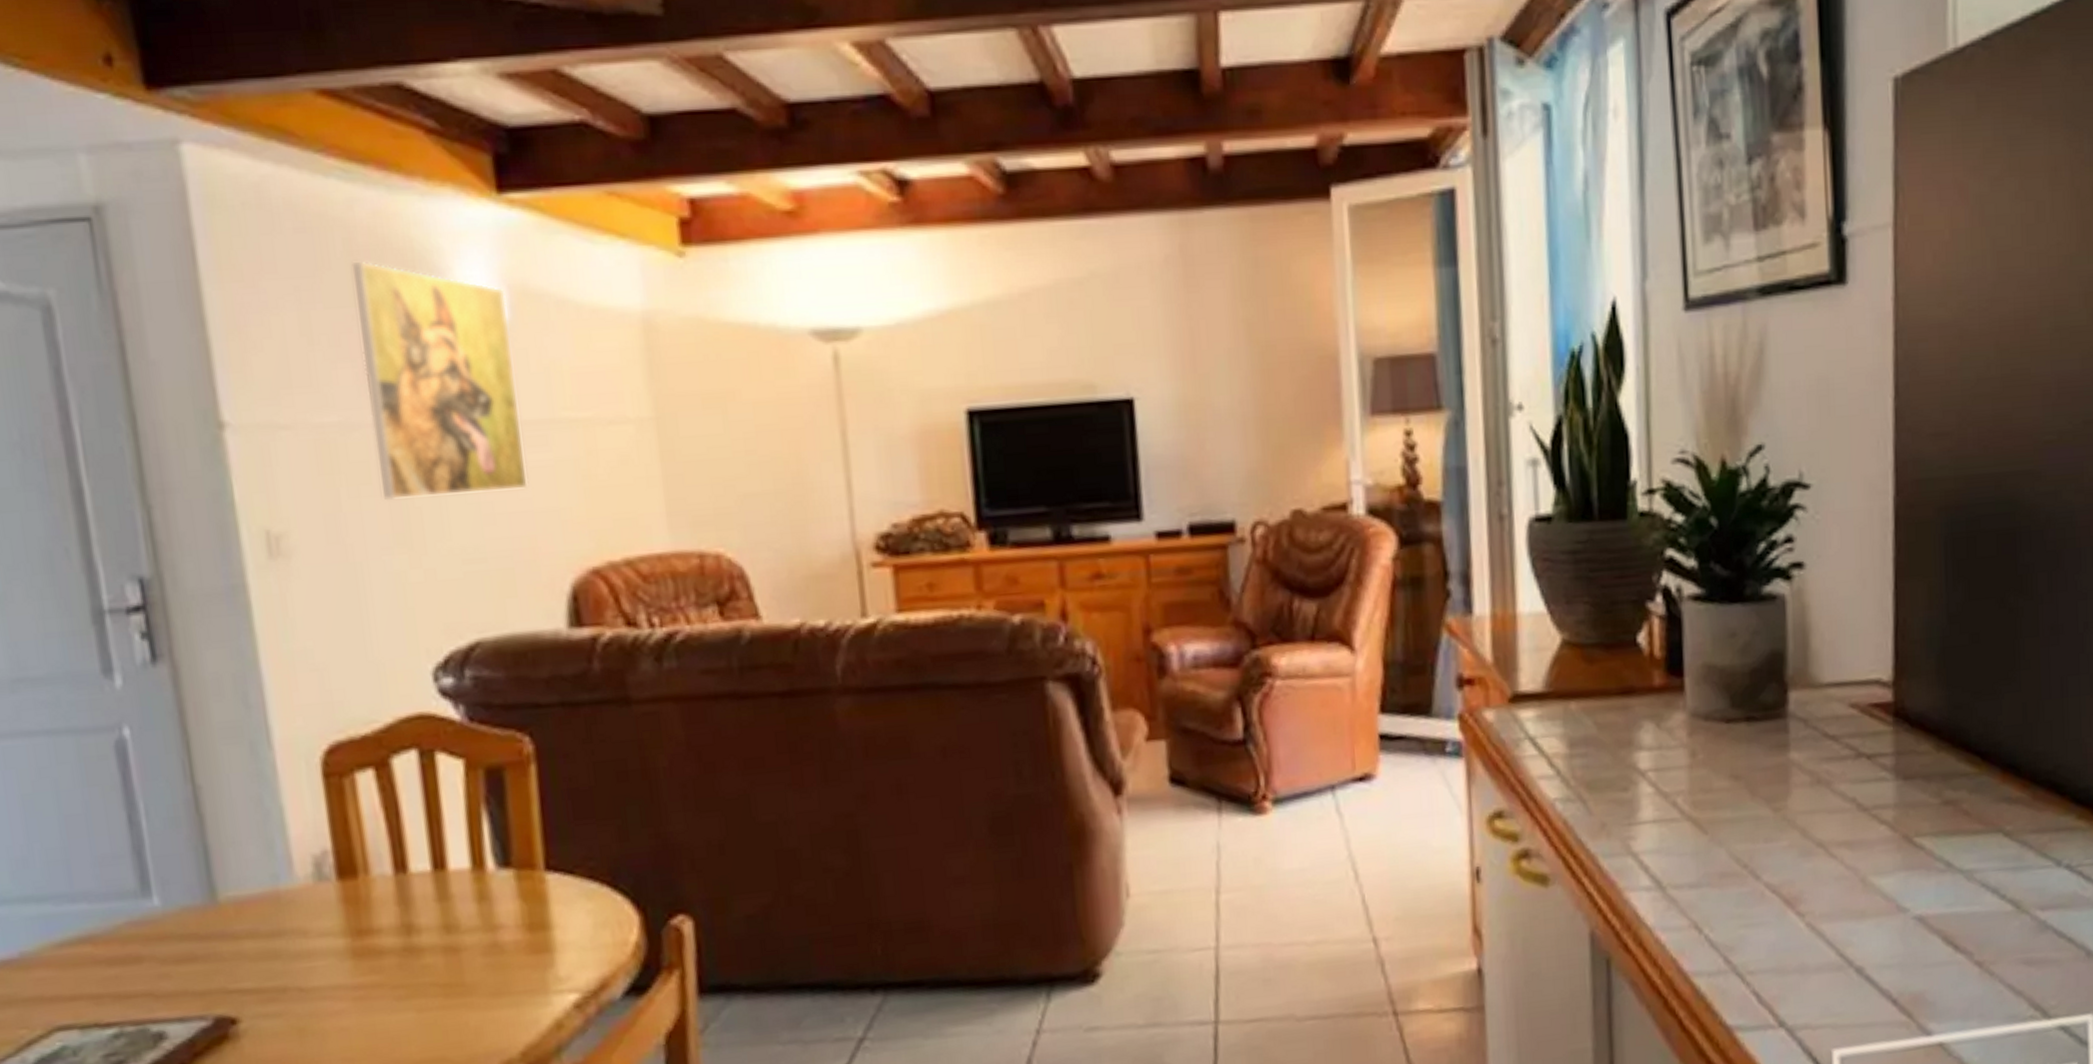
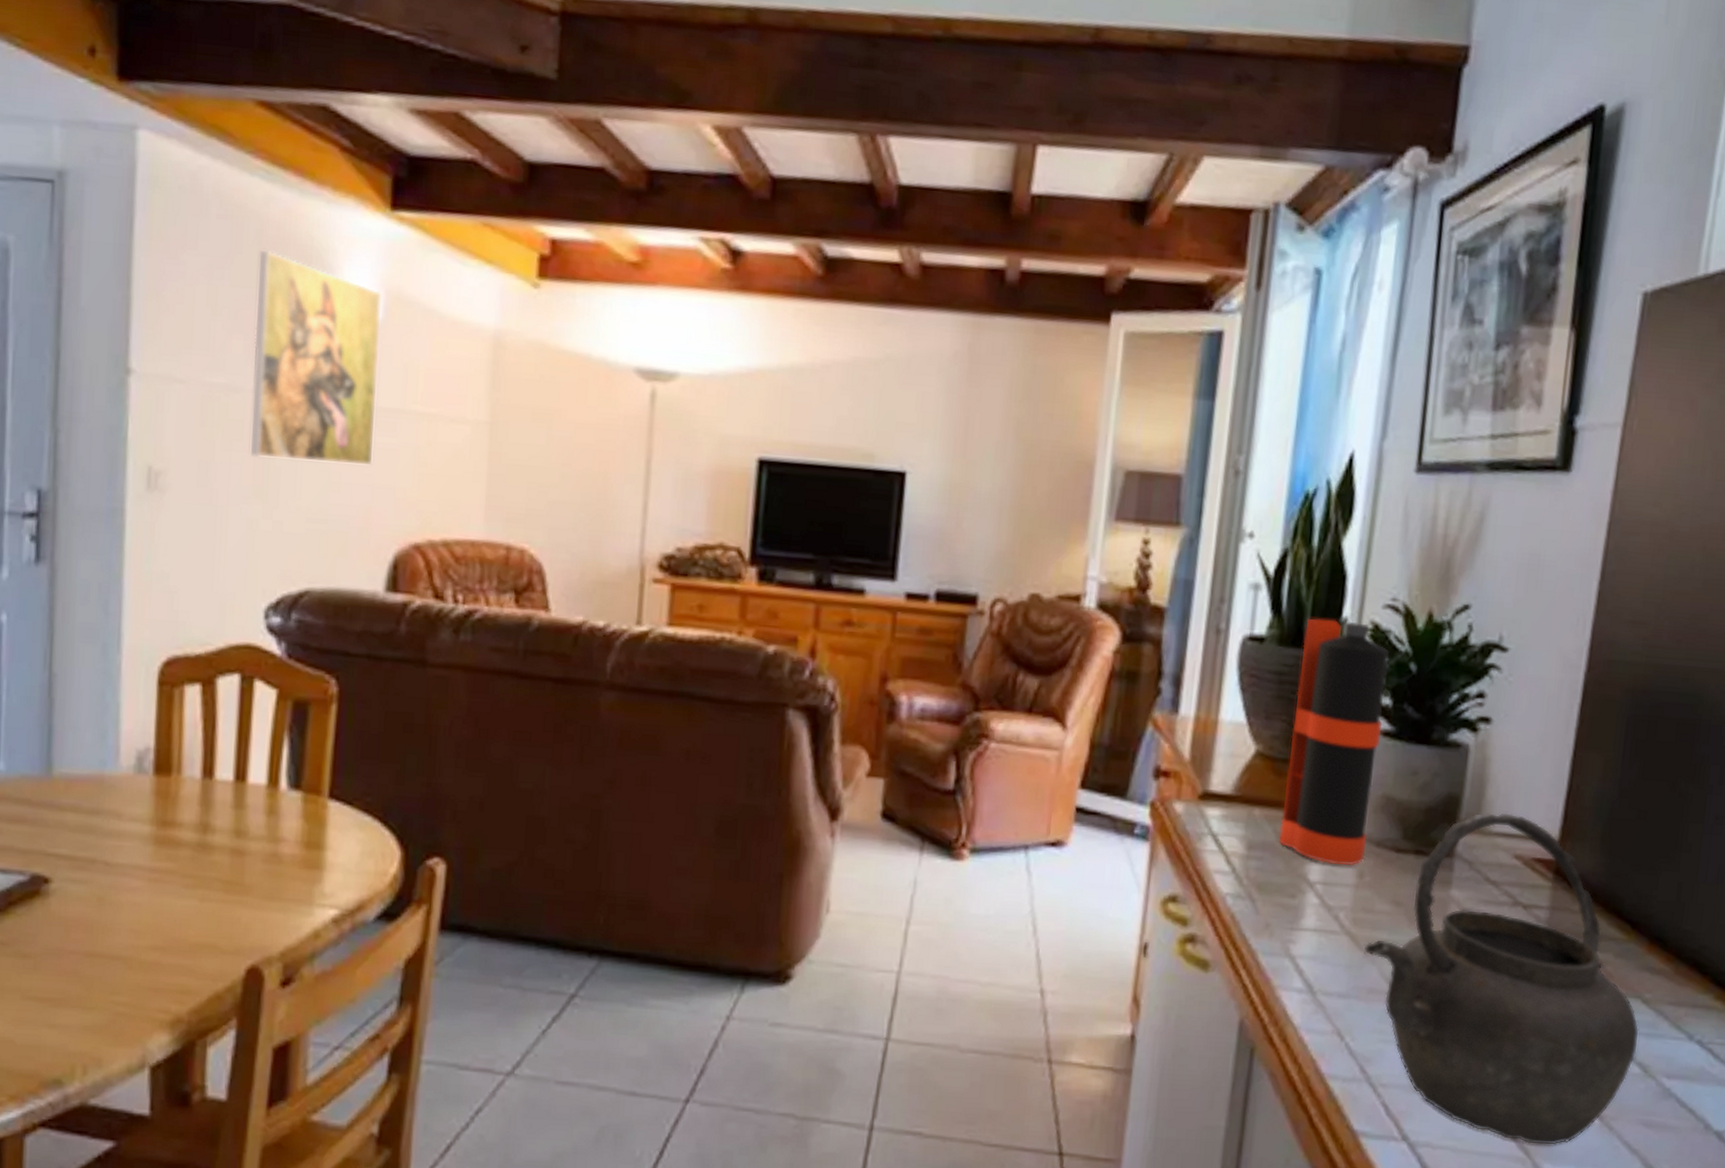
bottle: none [1593,482,1695,749] -> present [1279,618,1390,866]
kettle: none [1708,660,2006,1006] -> present [1363,811,1639,1145]

